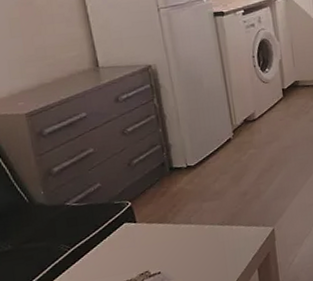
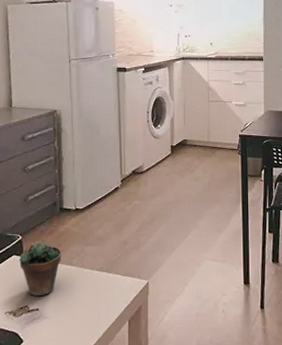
succulent plant: none [132,188,178,260] -> present [19,226,61,296]

